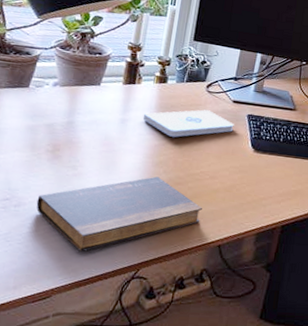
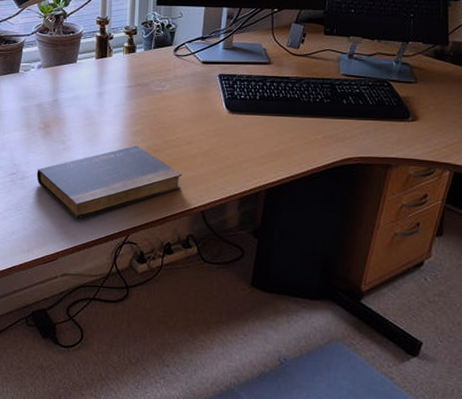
notepad: present [142,110,234,137] -> none [117,74,206,105]

